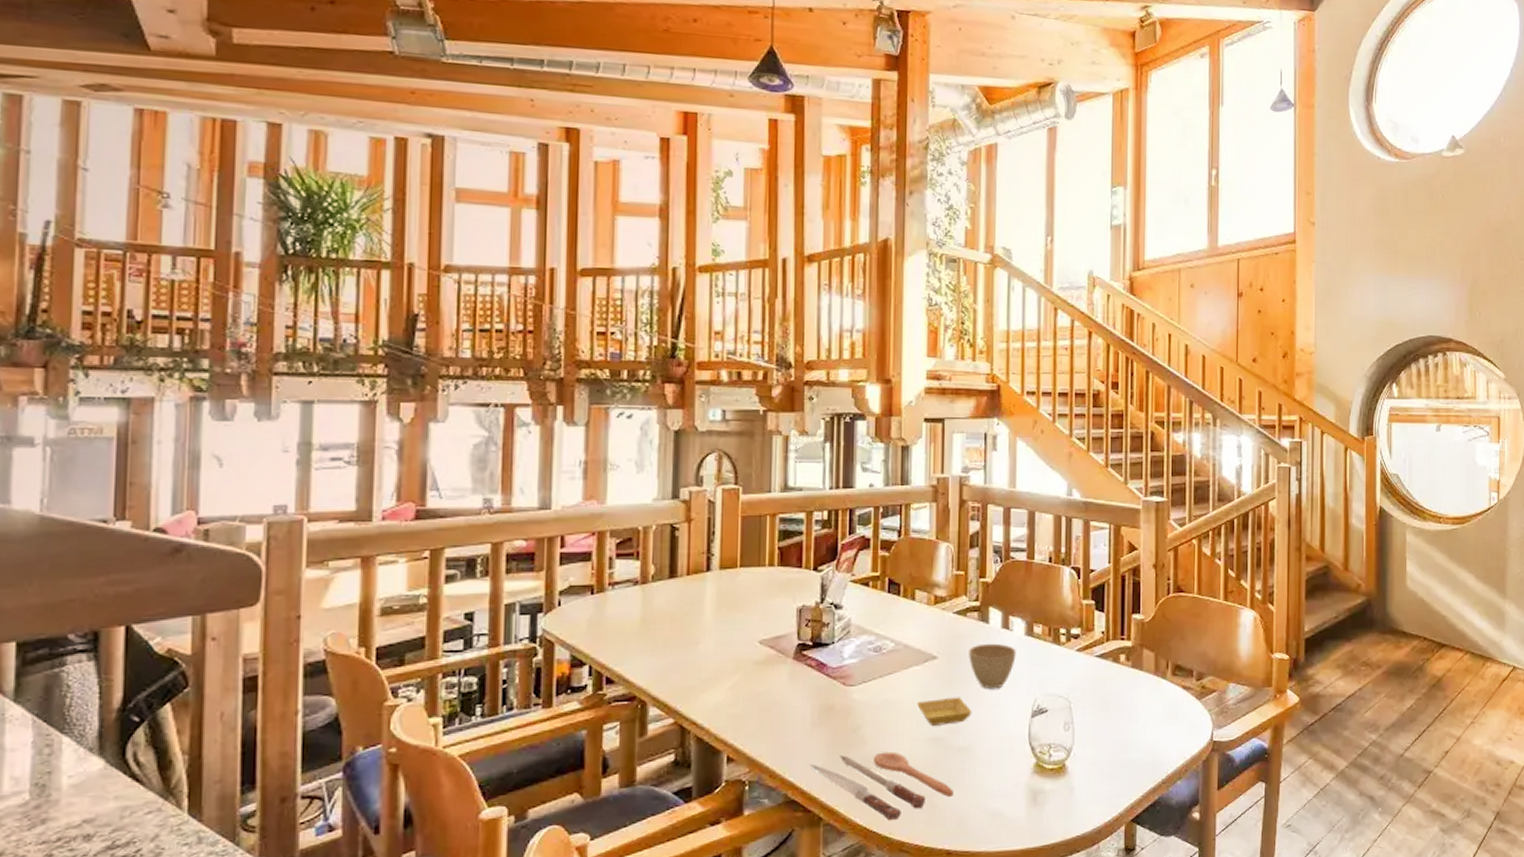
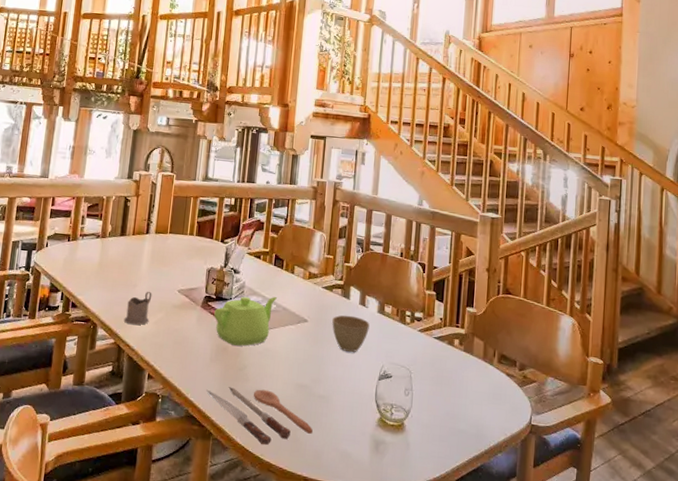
tea glass holder: none [685,647,723,696] -> present [123,291,152,325]
teapot: none [812,633,895,702] -> present [214,296,277,346]
saucer: present [917,697,972,726] -> none [289,353,332,376]

